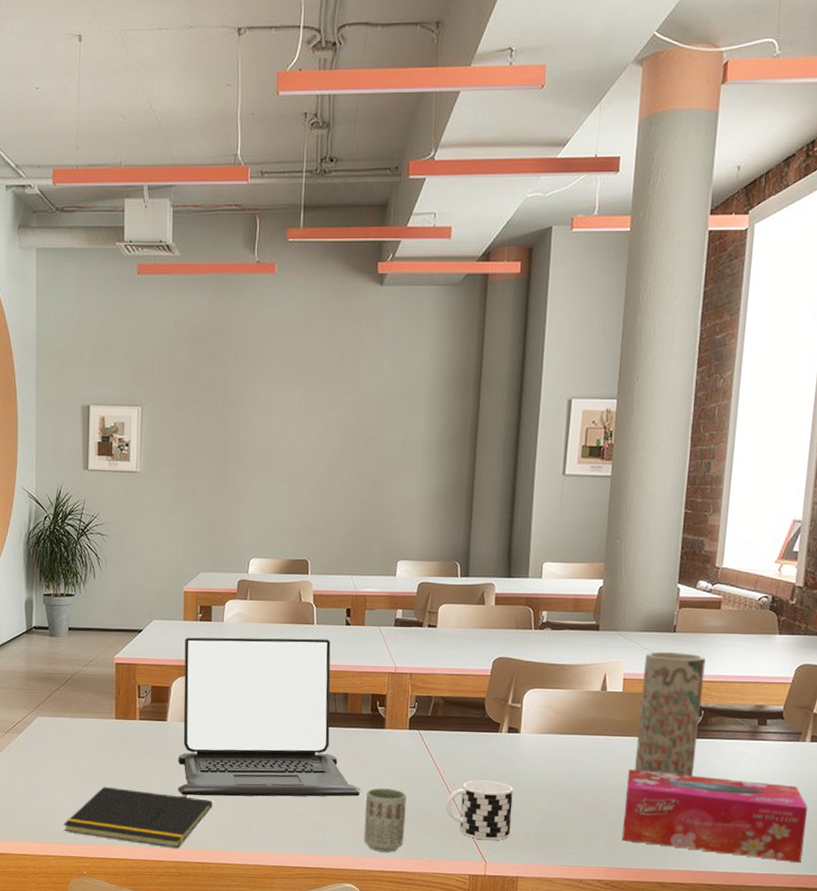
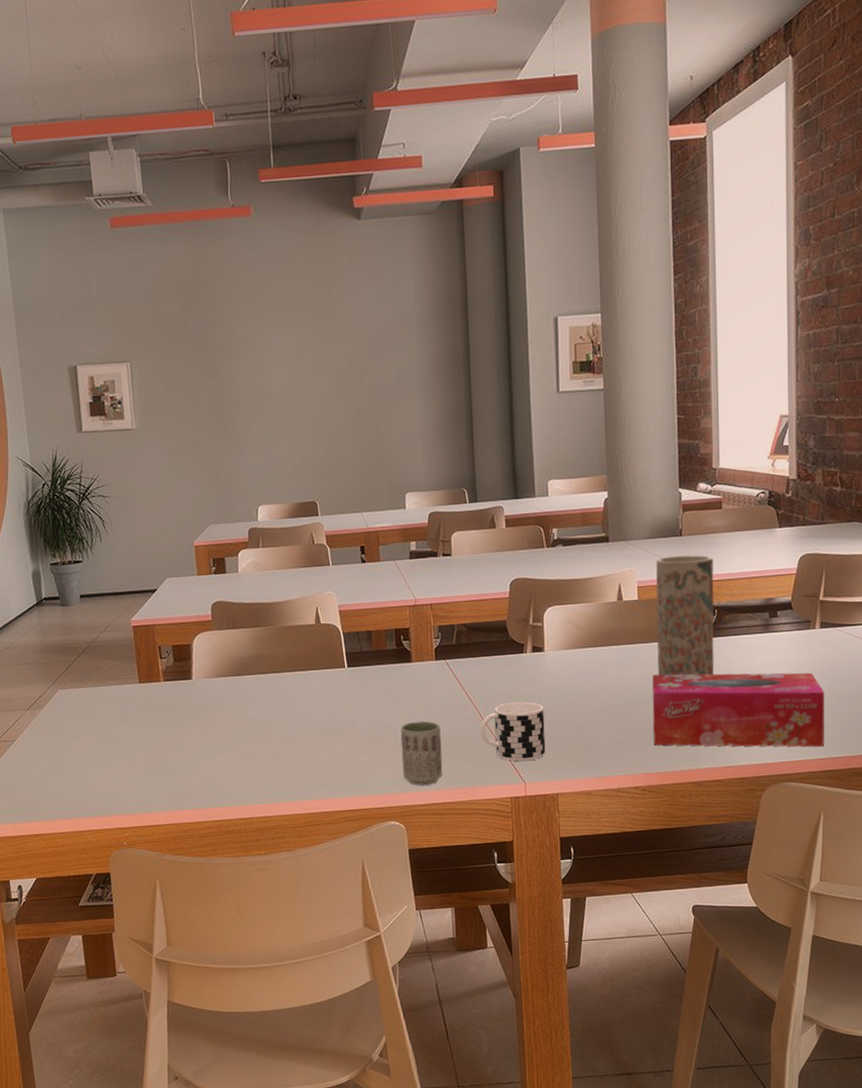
notepad: present [63,786,212,849] -> none [97,753,248,807]
laptop: present [178,637,361,797] -> none [201,579,395,753]

